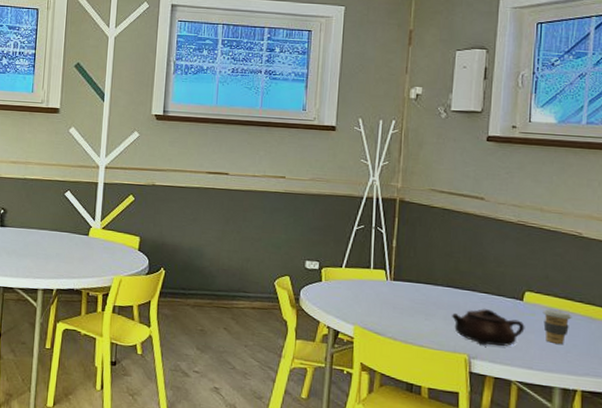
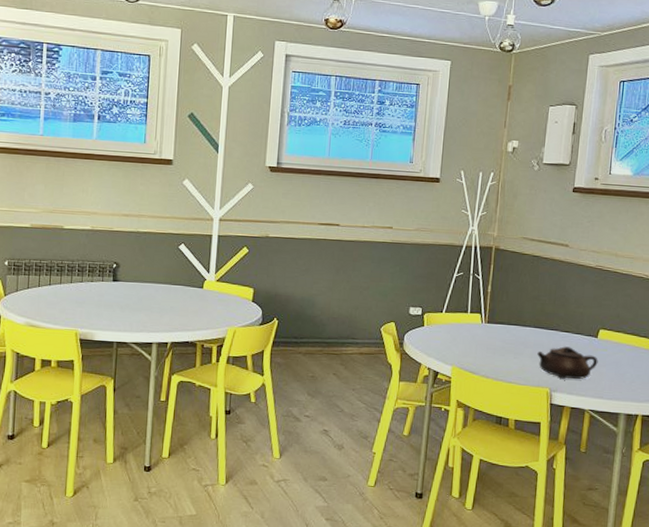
coffee cup: present [543,308,572,344] -> none [613,344,637,375]

